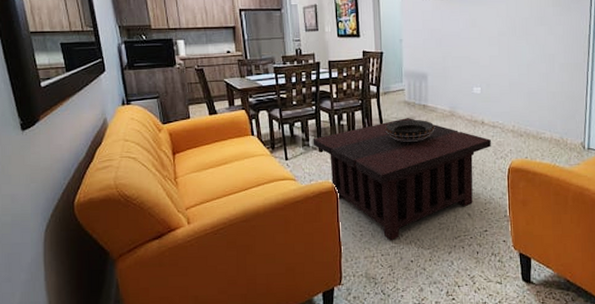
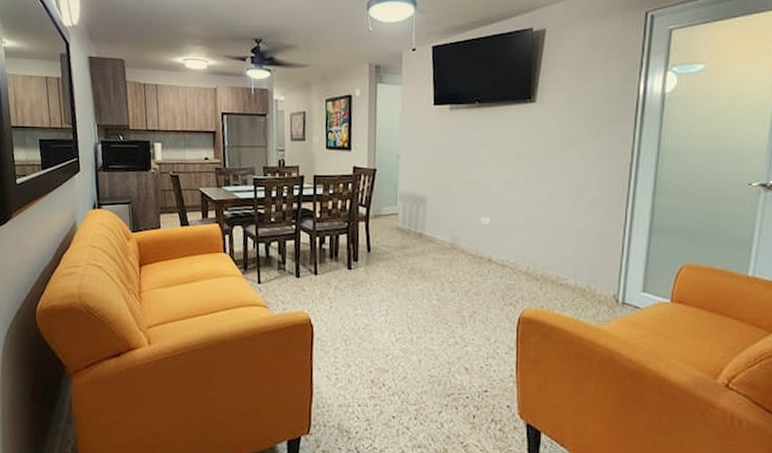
coffee table: present [313,118,491,241] -> none [289,247,499,390]
decorative bowl: present [385,119,435,142] -> none [373,248,432,276]

